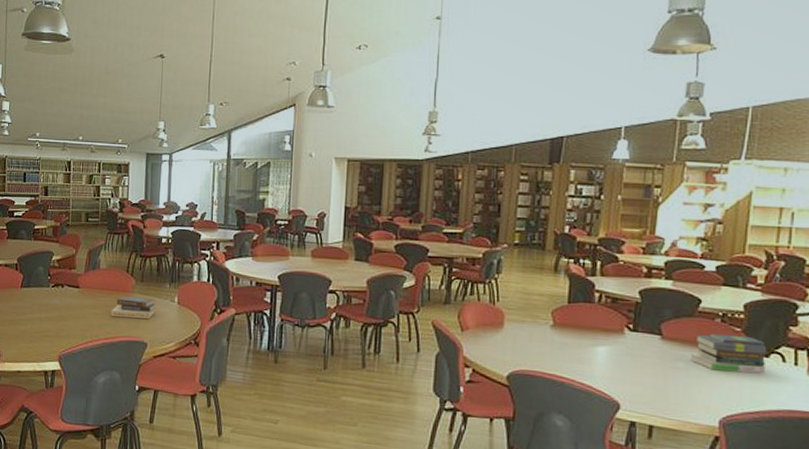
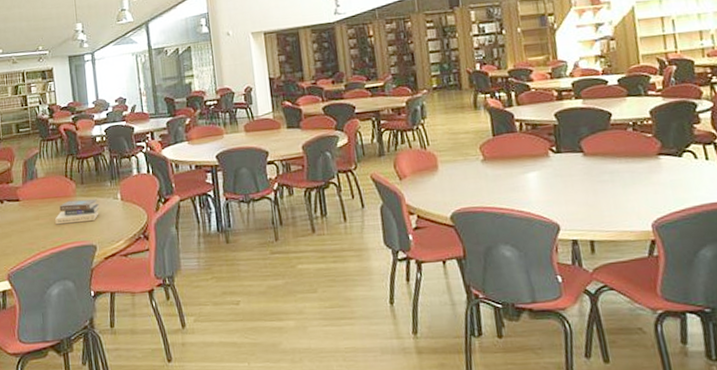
books: present [691,333,767,373] -> none [613,140,682,178]

